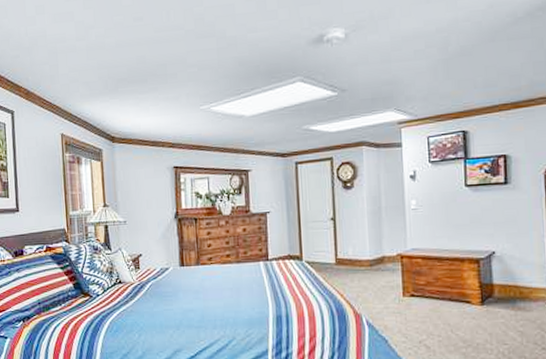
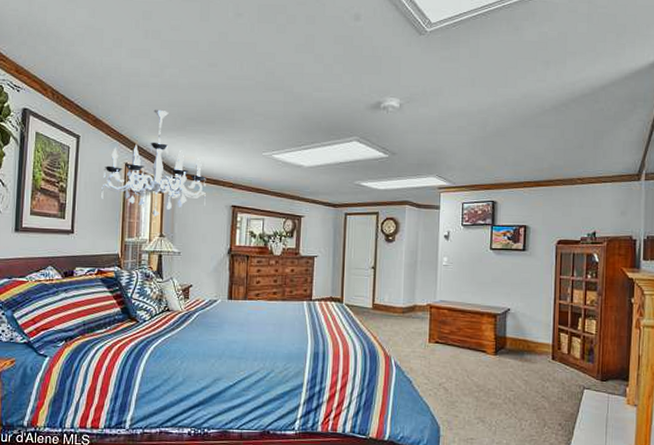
chandelier: none [40,73,146,186] -> present [101,109,206,216]

